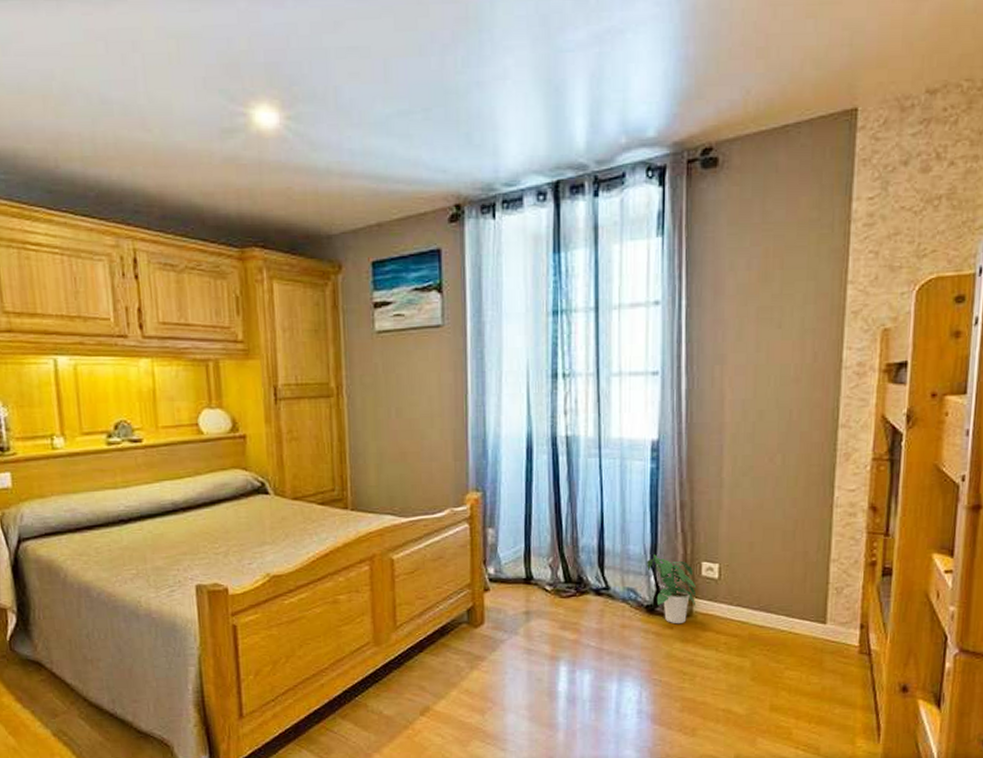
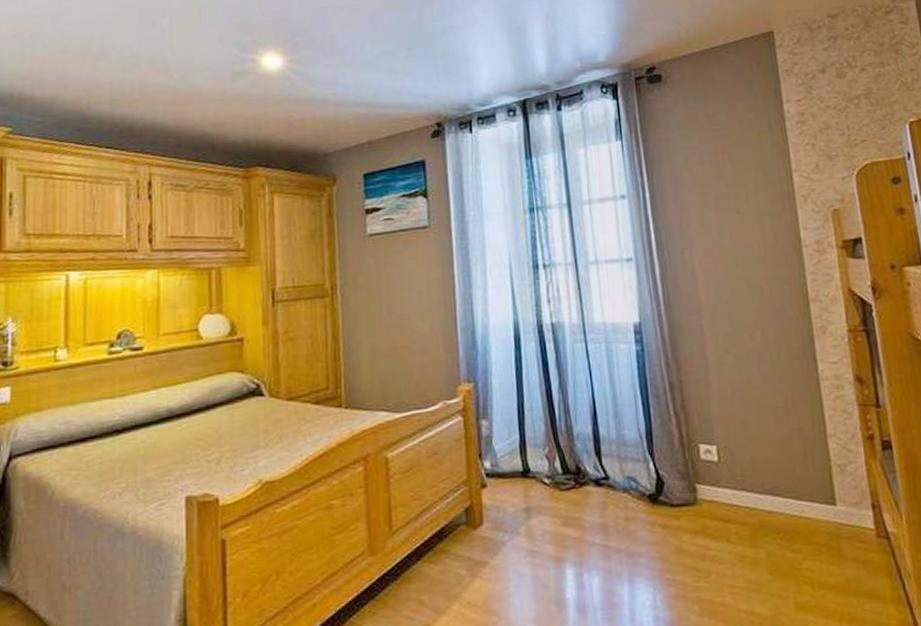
potted plant: present [647,554,697,624] -> none [644,439,700,514]

